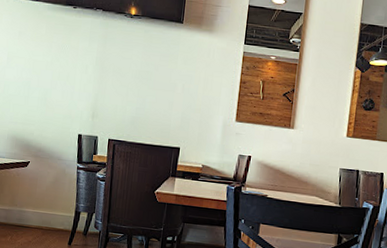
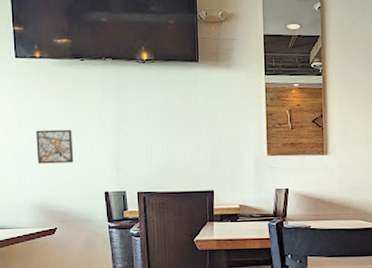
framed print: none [21,68,56,103] -> present [36,129,74,164]

